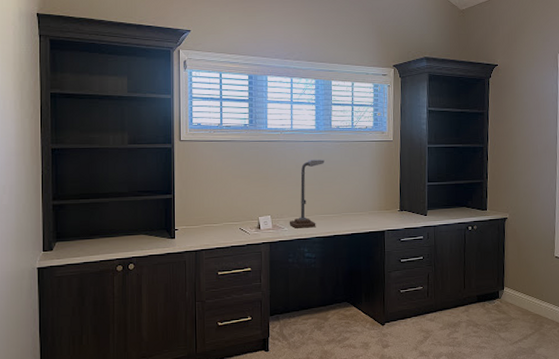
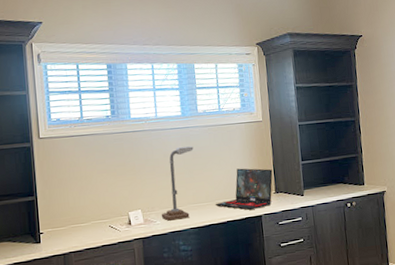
laptop: none [341,184,399,226] -> present [215,168,273,211]

